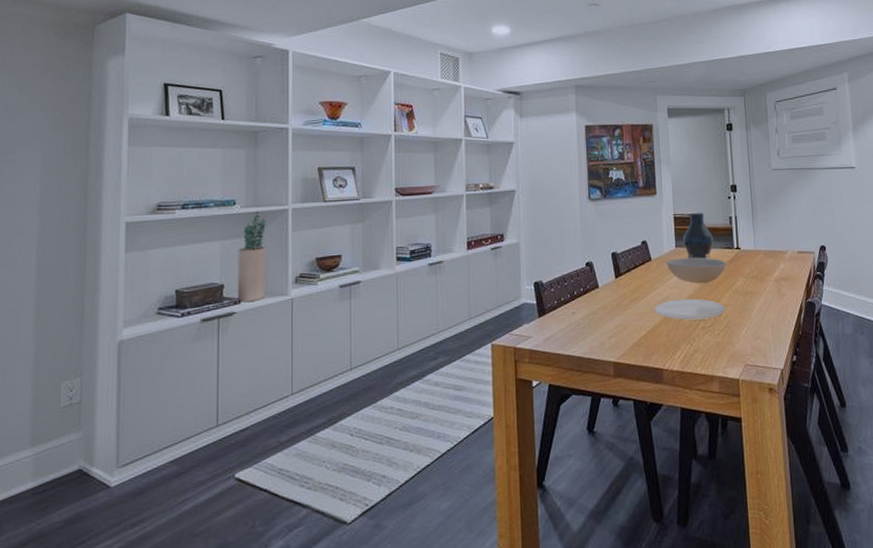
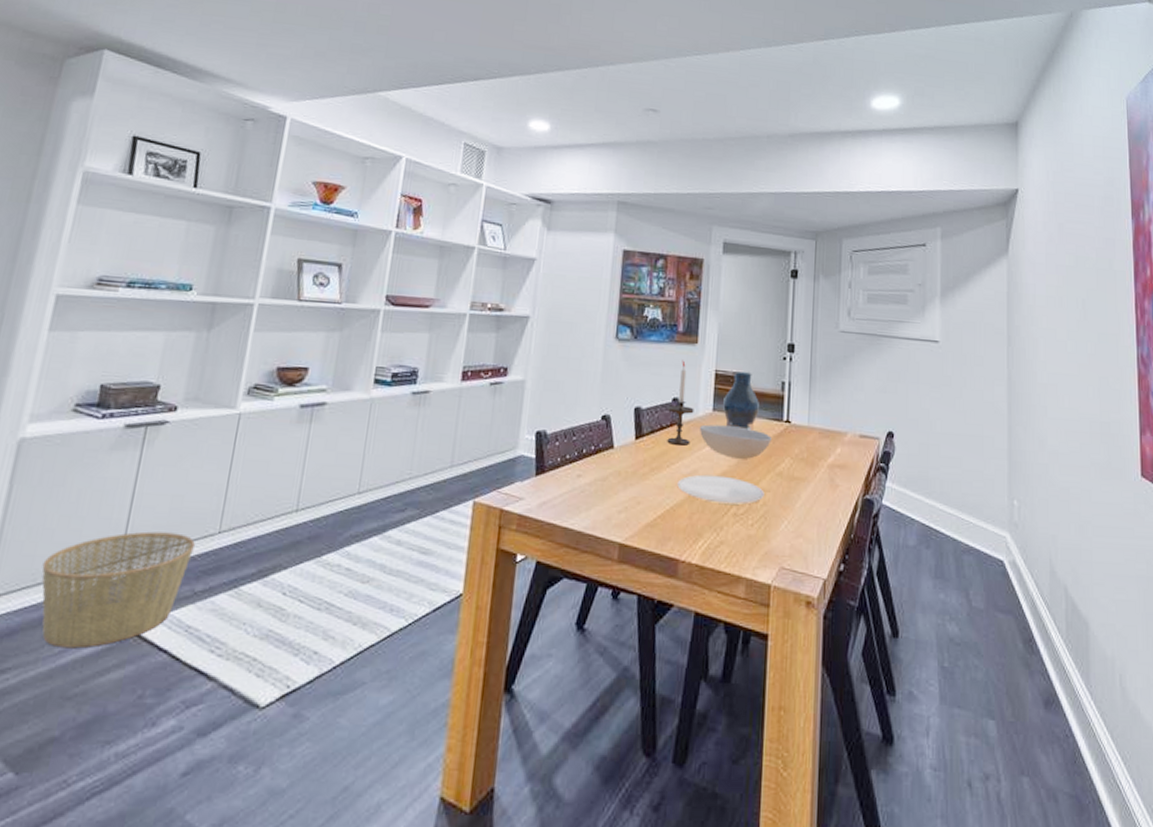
basket: none [156,399,274,498] -> present [41,531,195,649]
vase: present [237,211,266,303] -> none [173,302,225,412]
candlestick: none [639,209,661,280] -> present [667,360,694,447]

